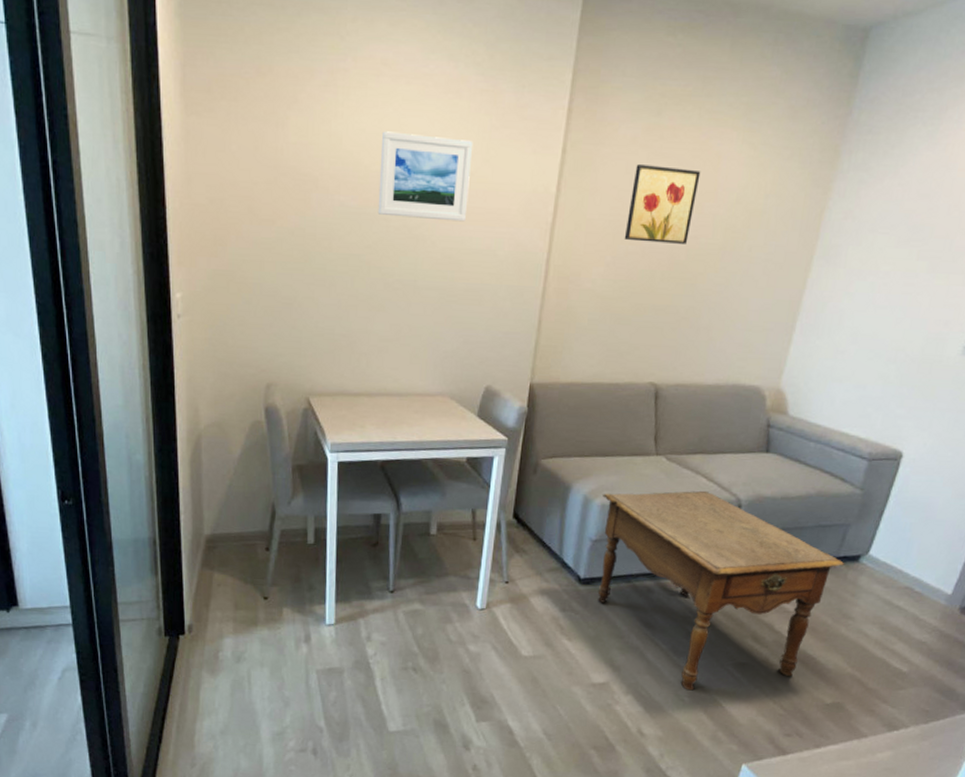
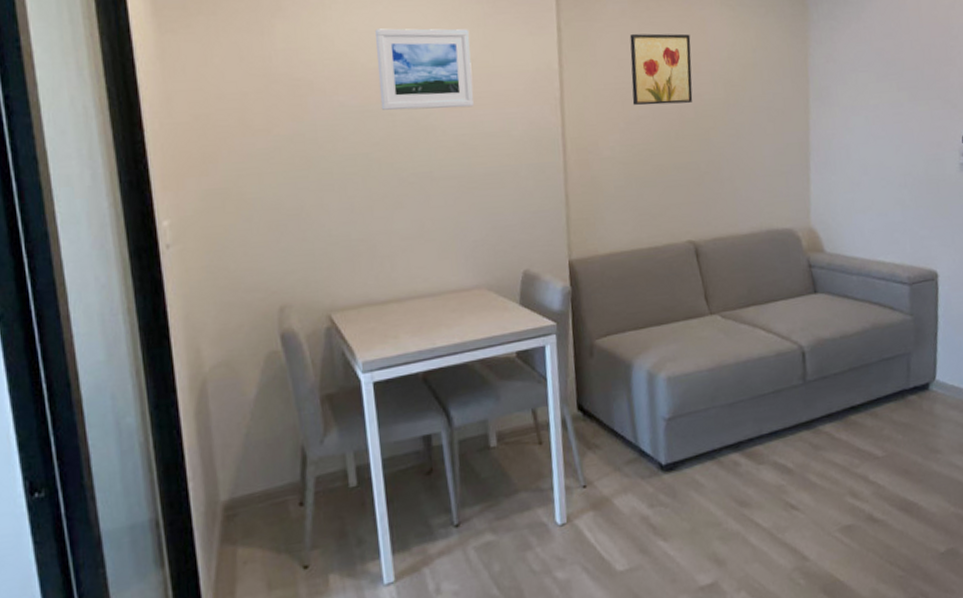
side table: present [597,490,846,691] -> none [666,343,918,571]

